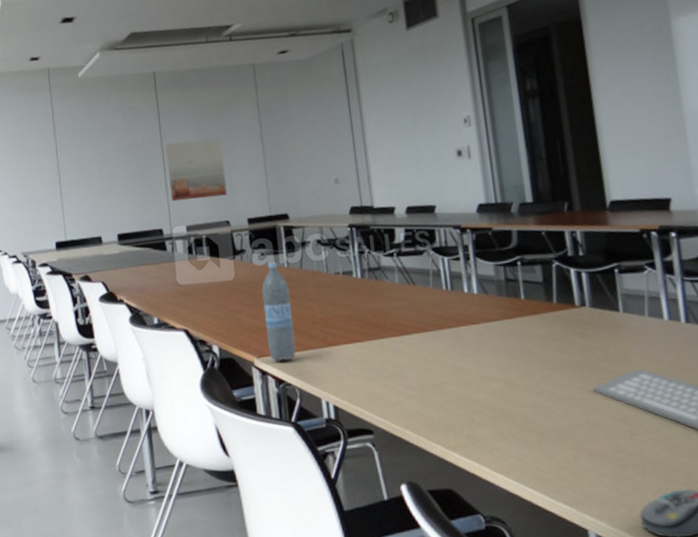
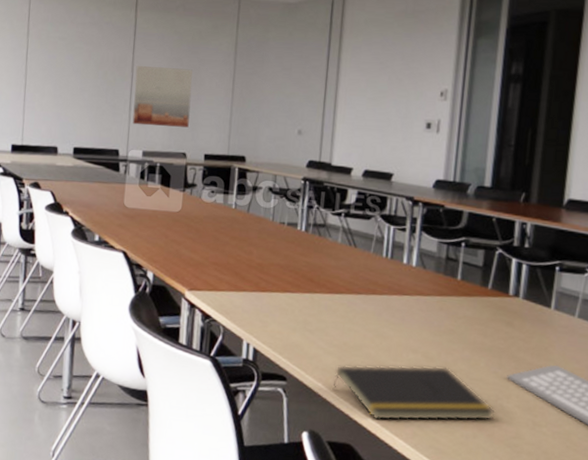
water bottle: present [261,262,296,361] -> none [200,201,233,298]
notepad: none [420,390,590,459] -> present [332,364,495,421]

